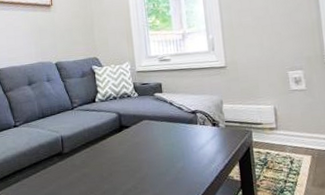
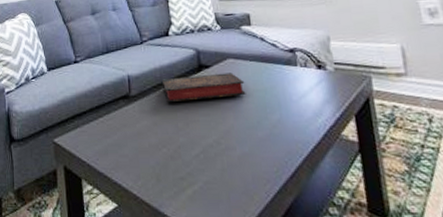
book: none [90,131,158,158] -> present [162,73,246,103]

